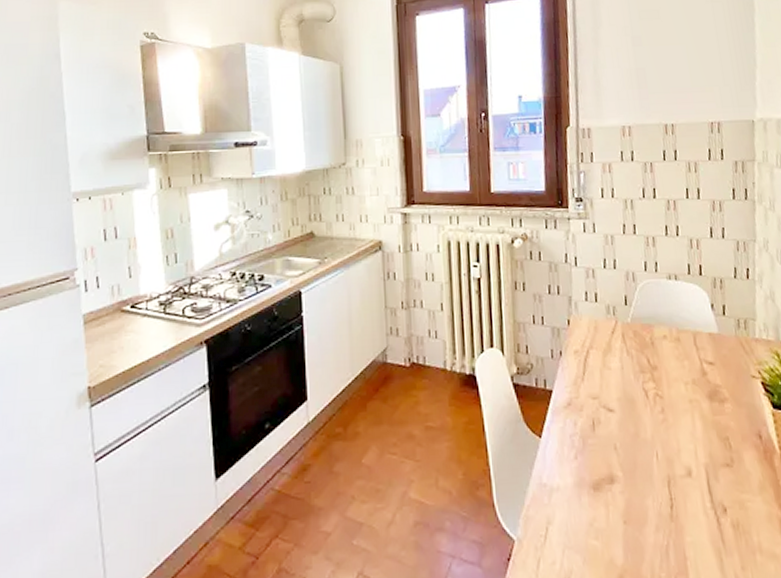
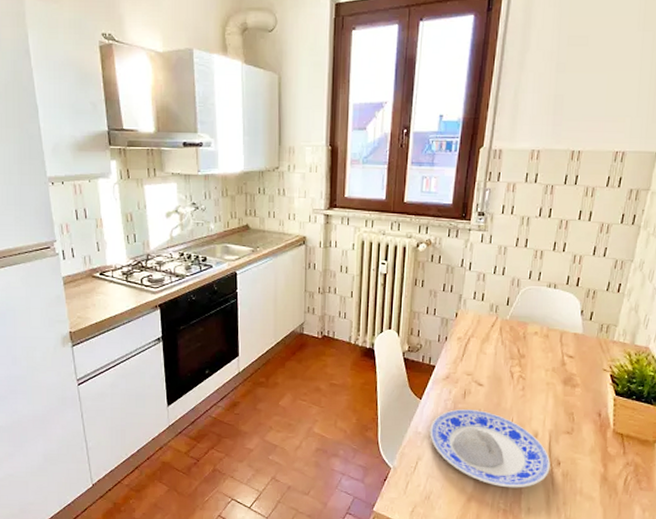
plate: none [557,445,716,554] -> present [430,409,551,488]

